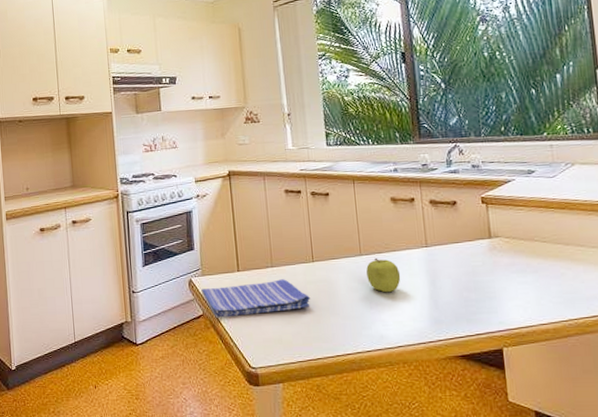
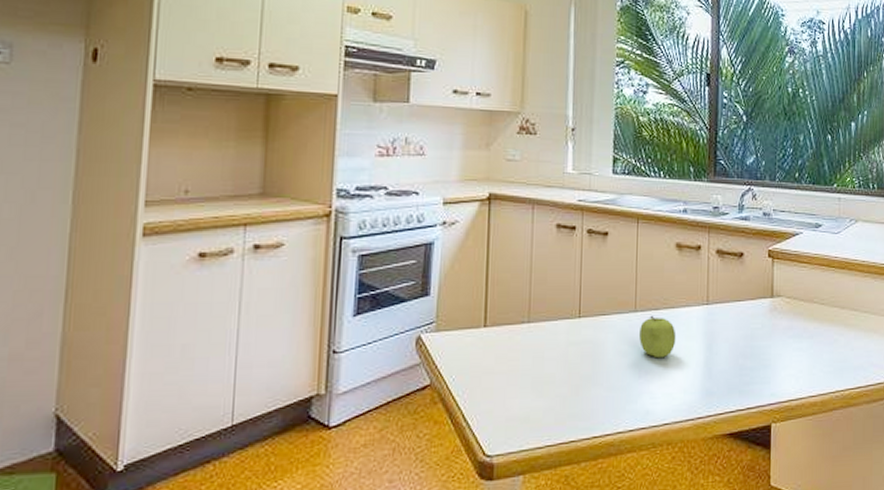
dish towel: present [201,279,311,318] -> none [431,339,571,389]

